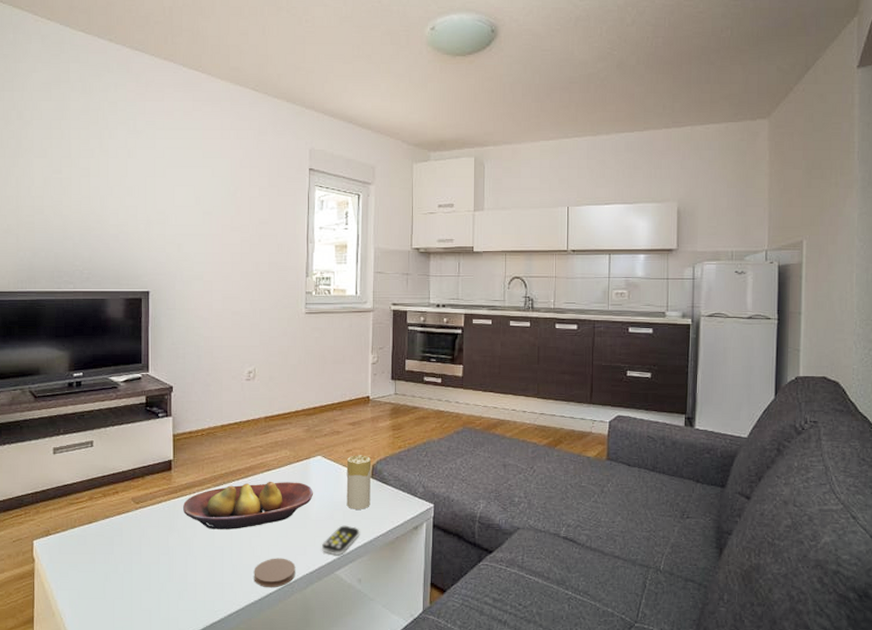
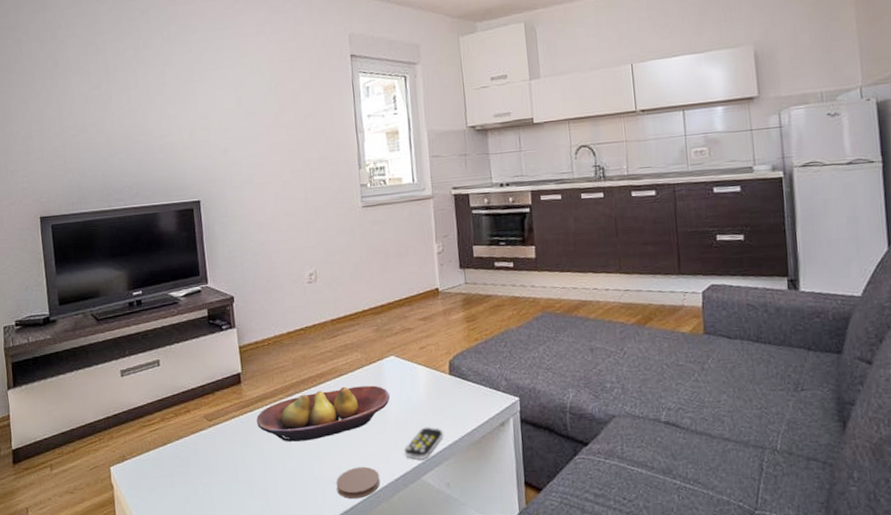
candle: present [346,455,372,509] -> none [422,351,451,410]

